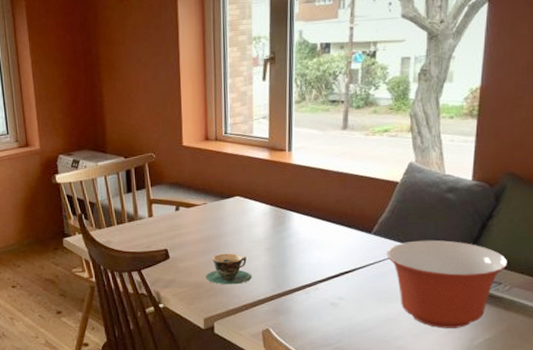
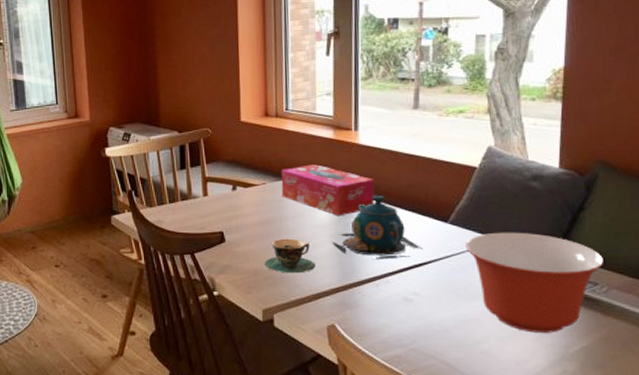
tissue box: none [220,184,306,231] -> present [281,164,375,216]
teapot: none [267,211,348,270] -> present [332,195,422,260]

